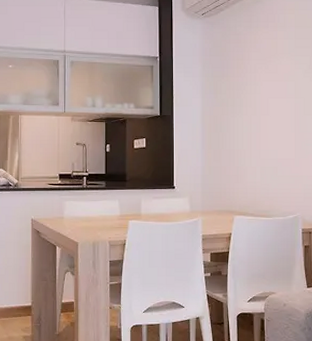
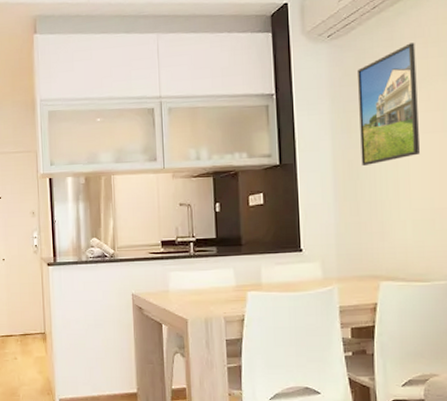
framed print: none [224,26,268,121] -> present [358,43,420,166]

